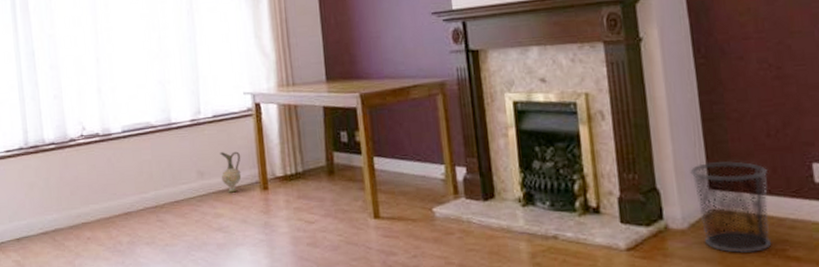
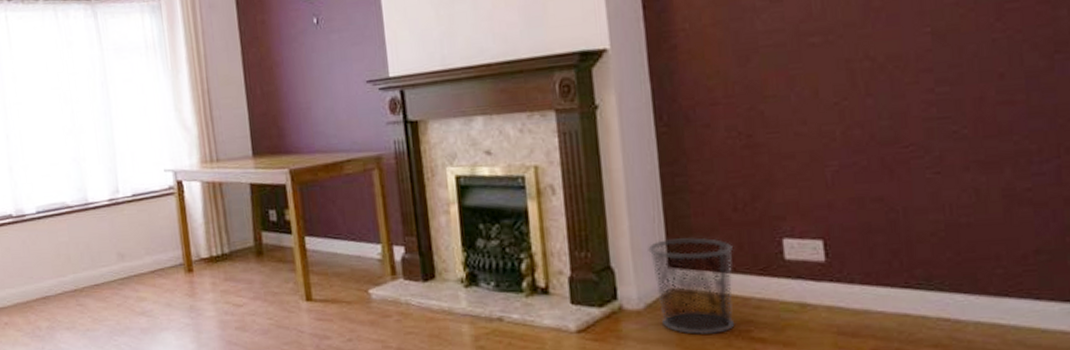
ceramic jug: present [220,151,242,193] -> none [141,232,165,276]

